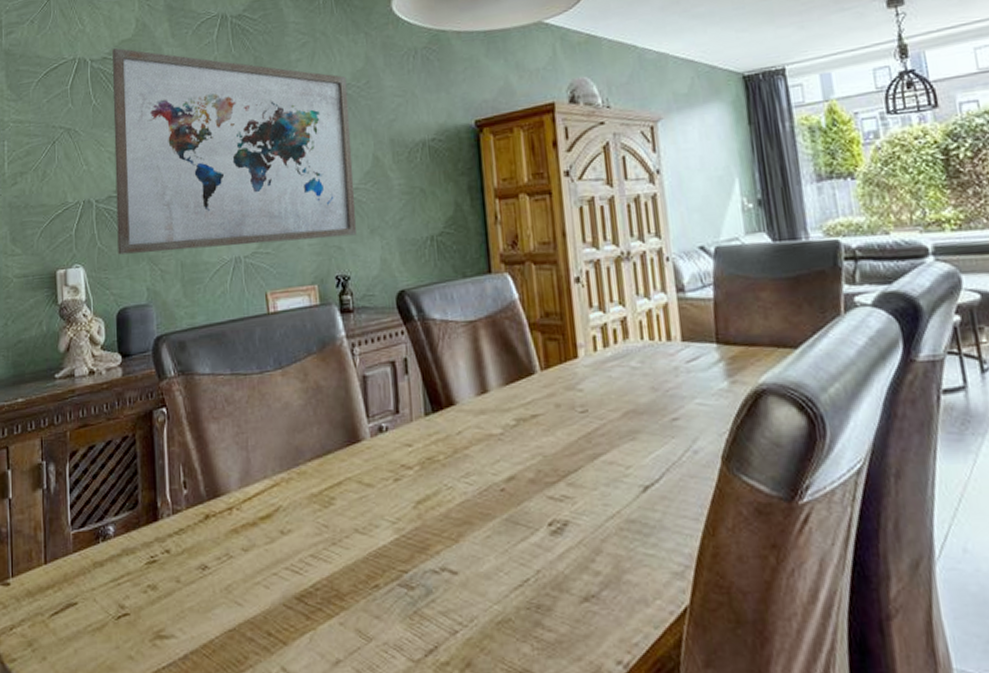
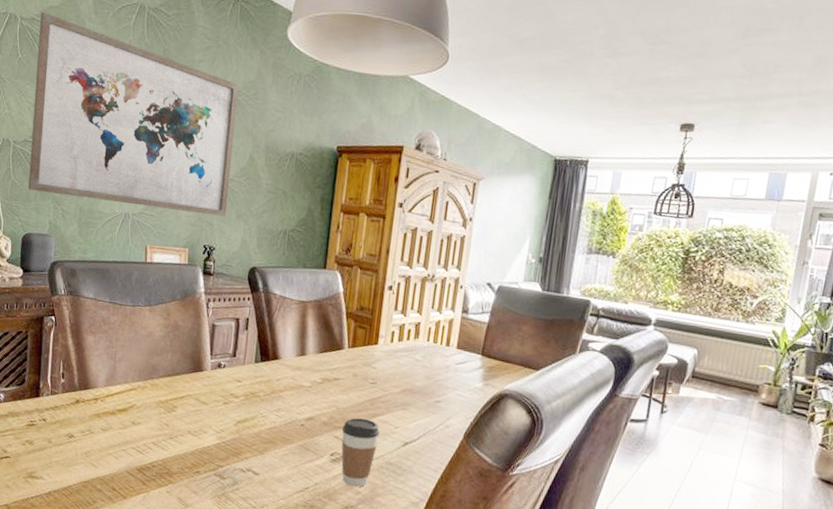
coffee cup: none [555,464,609,566] -> present [341,418,380,488]

